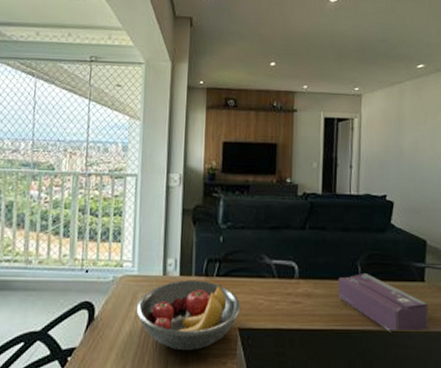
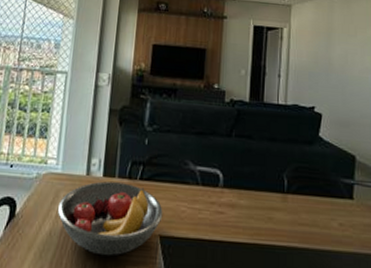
tissue box: present [337,273,429,333] -> none [262,186,357,253]

